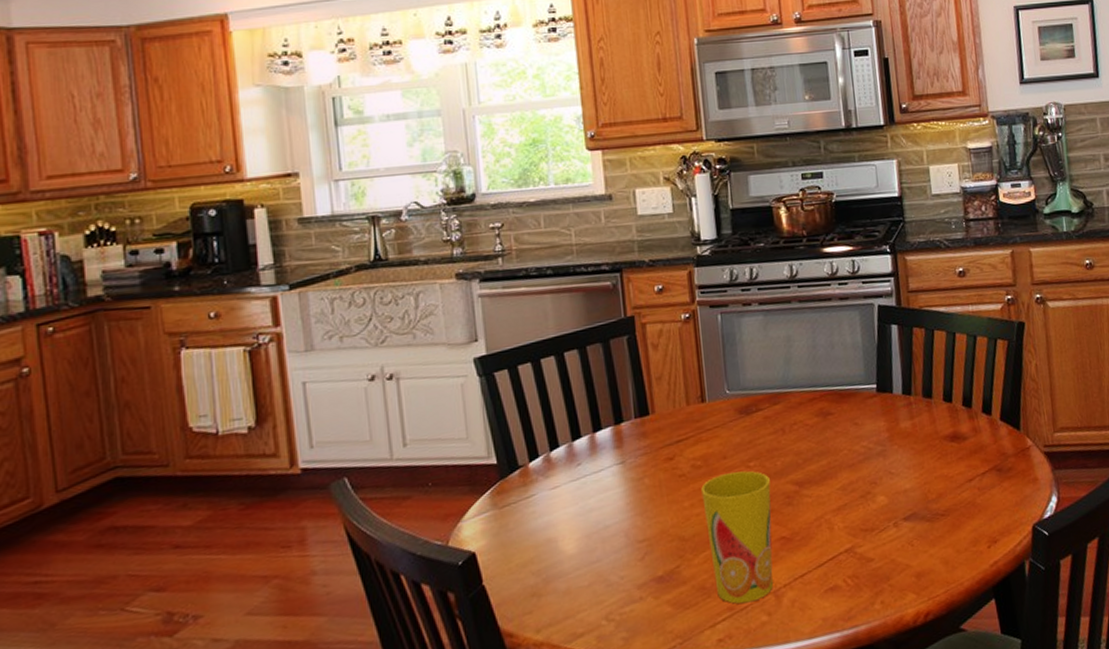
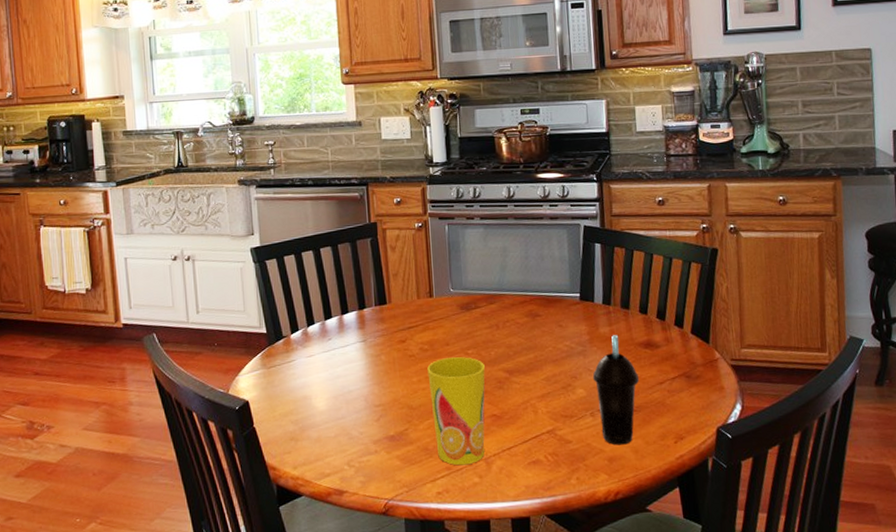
cup: none [894,429,947,558] -> present [592,335,640,445]

